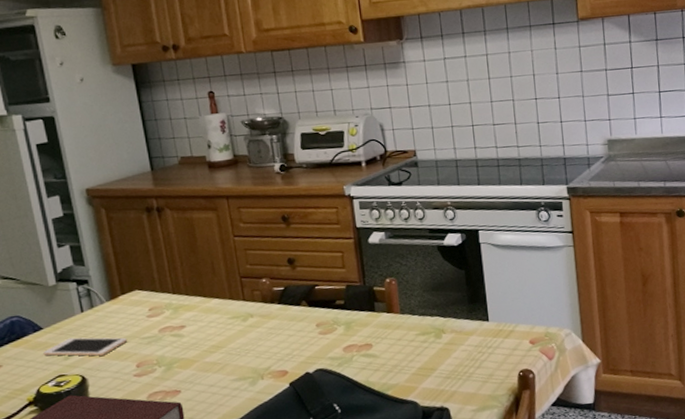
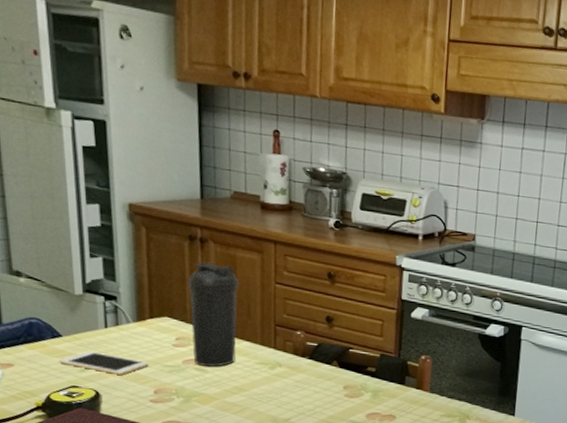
water bottle: none [151,228,208,332] -> present [187,262,239,368]

